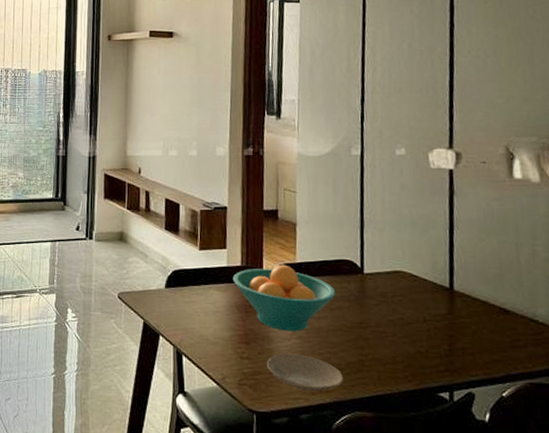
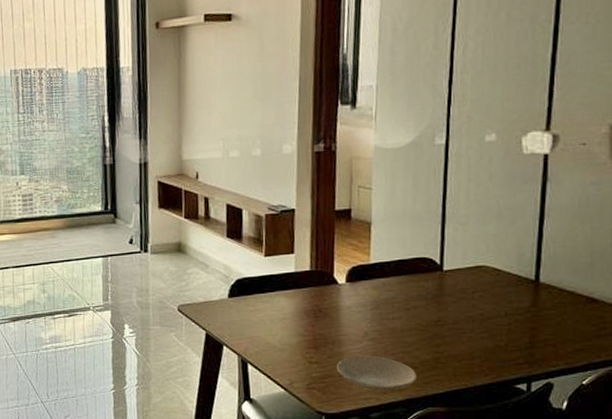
fruit bowl: present [232,264,336,332] -> none [301,266,412,334]

